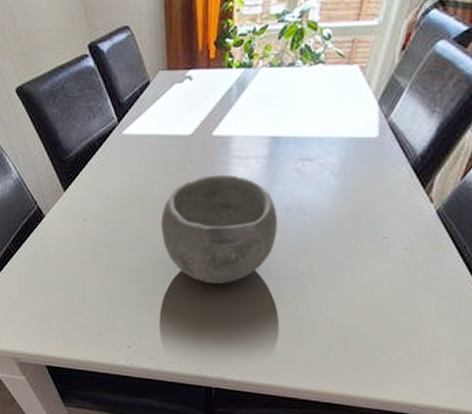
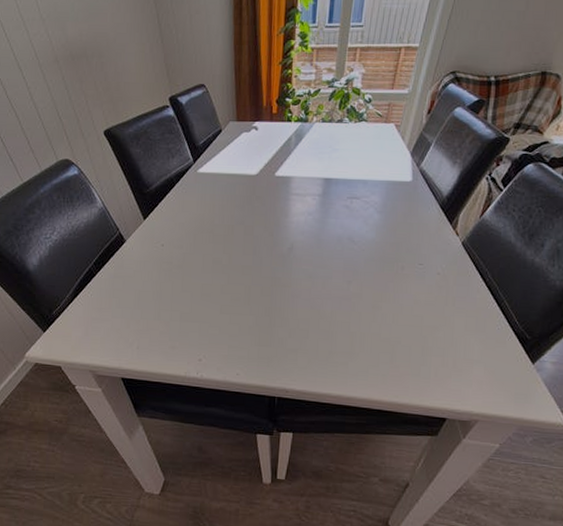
bowl: present [161,174,278,284] -> none [230,208,331,303]

